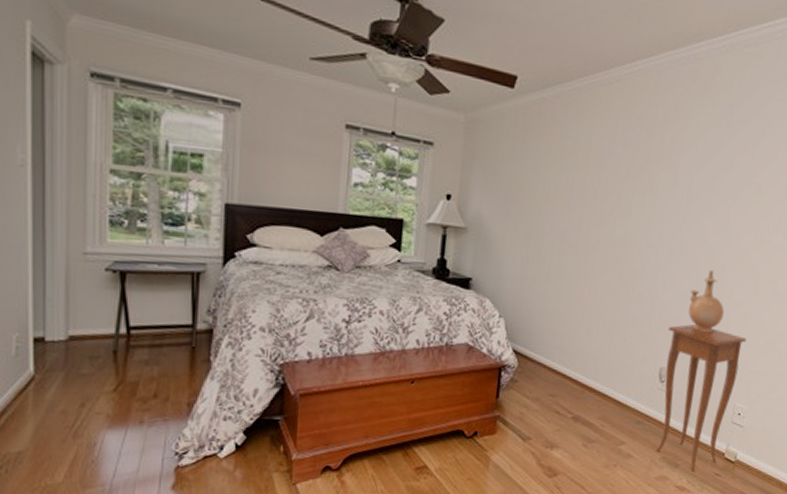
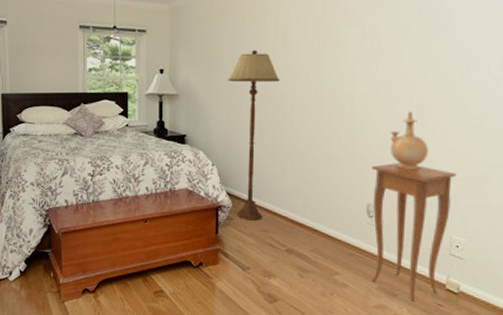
floor lamp: none [521,184,585,384] -> present [228,50,280,221]

